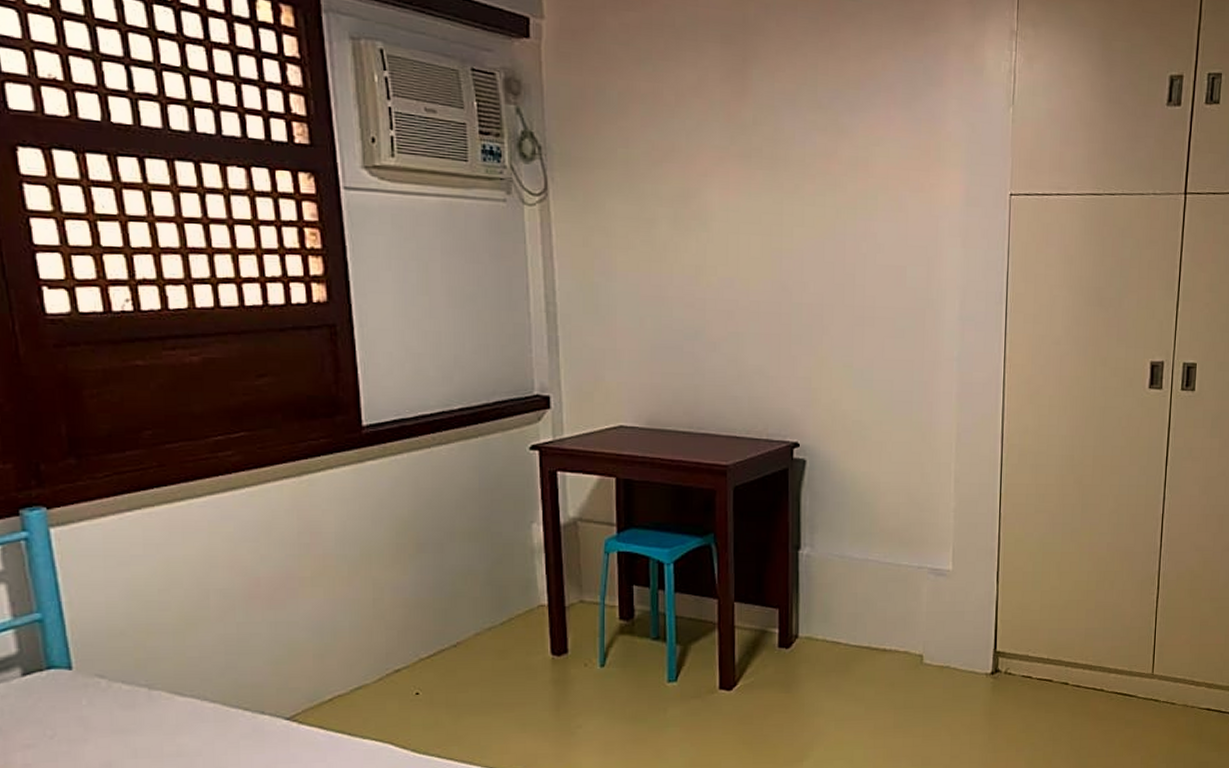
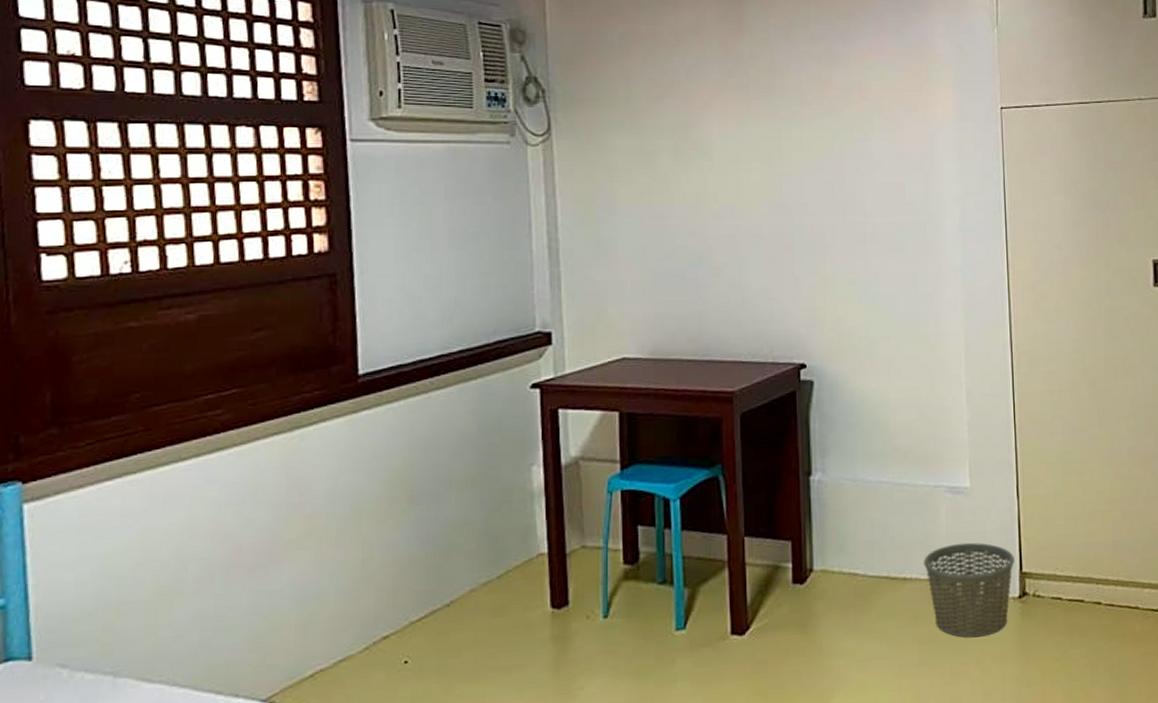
basket: none [903,621,990,707] -> present [924,542,1015,638]

